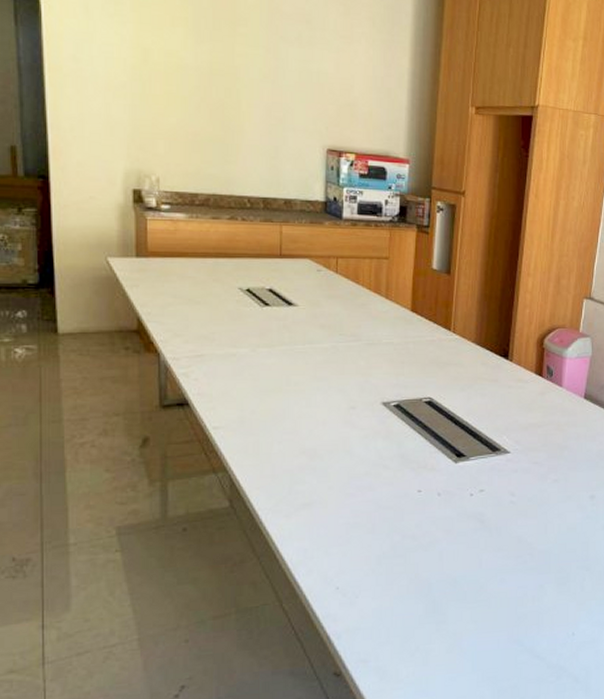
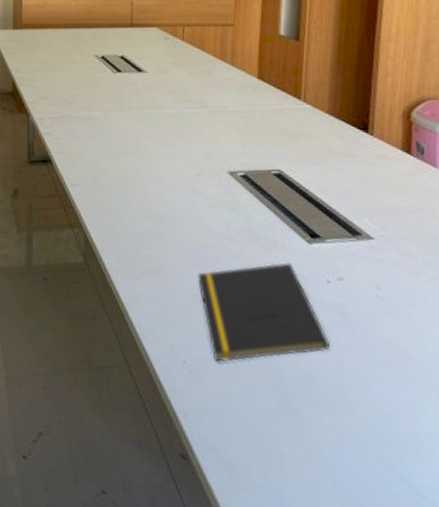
notepad: none [351,482,471,582] -> present [198,263,329,362]

